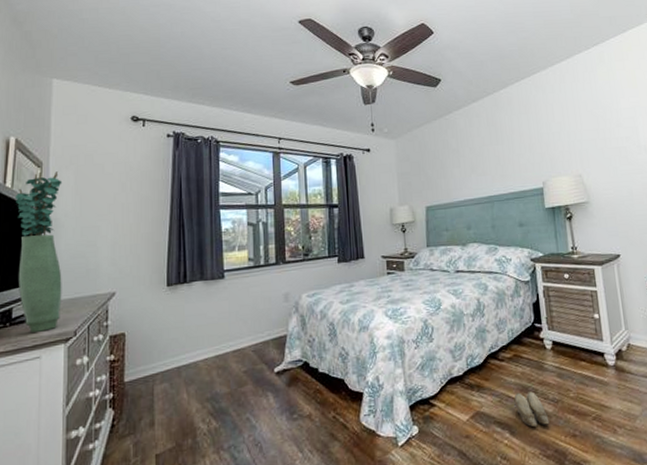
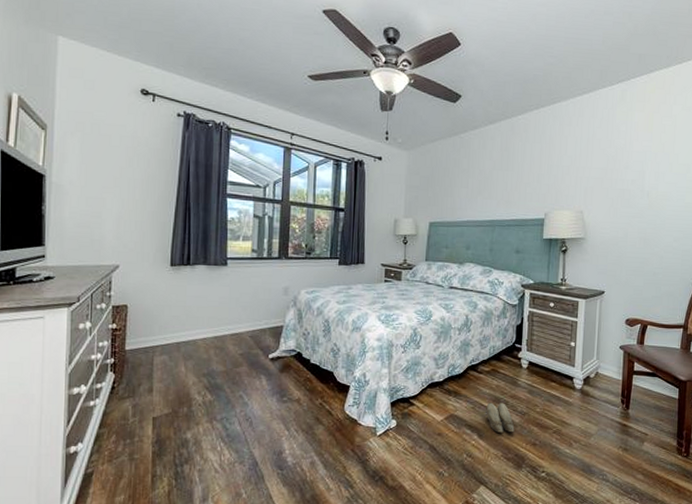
vase: present [15,171,62,334] -> none [18,135,68,294]

